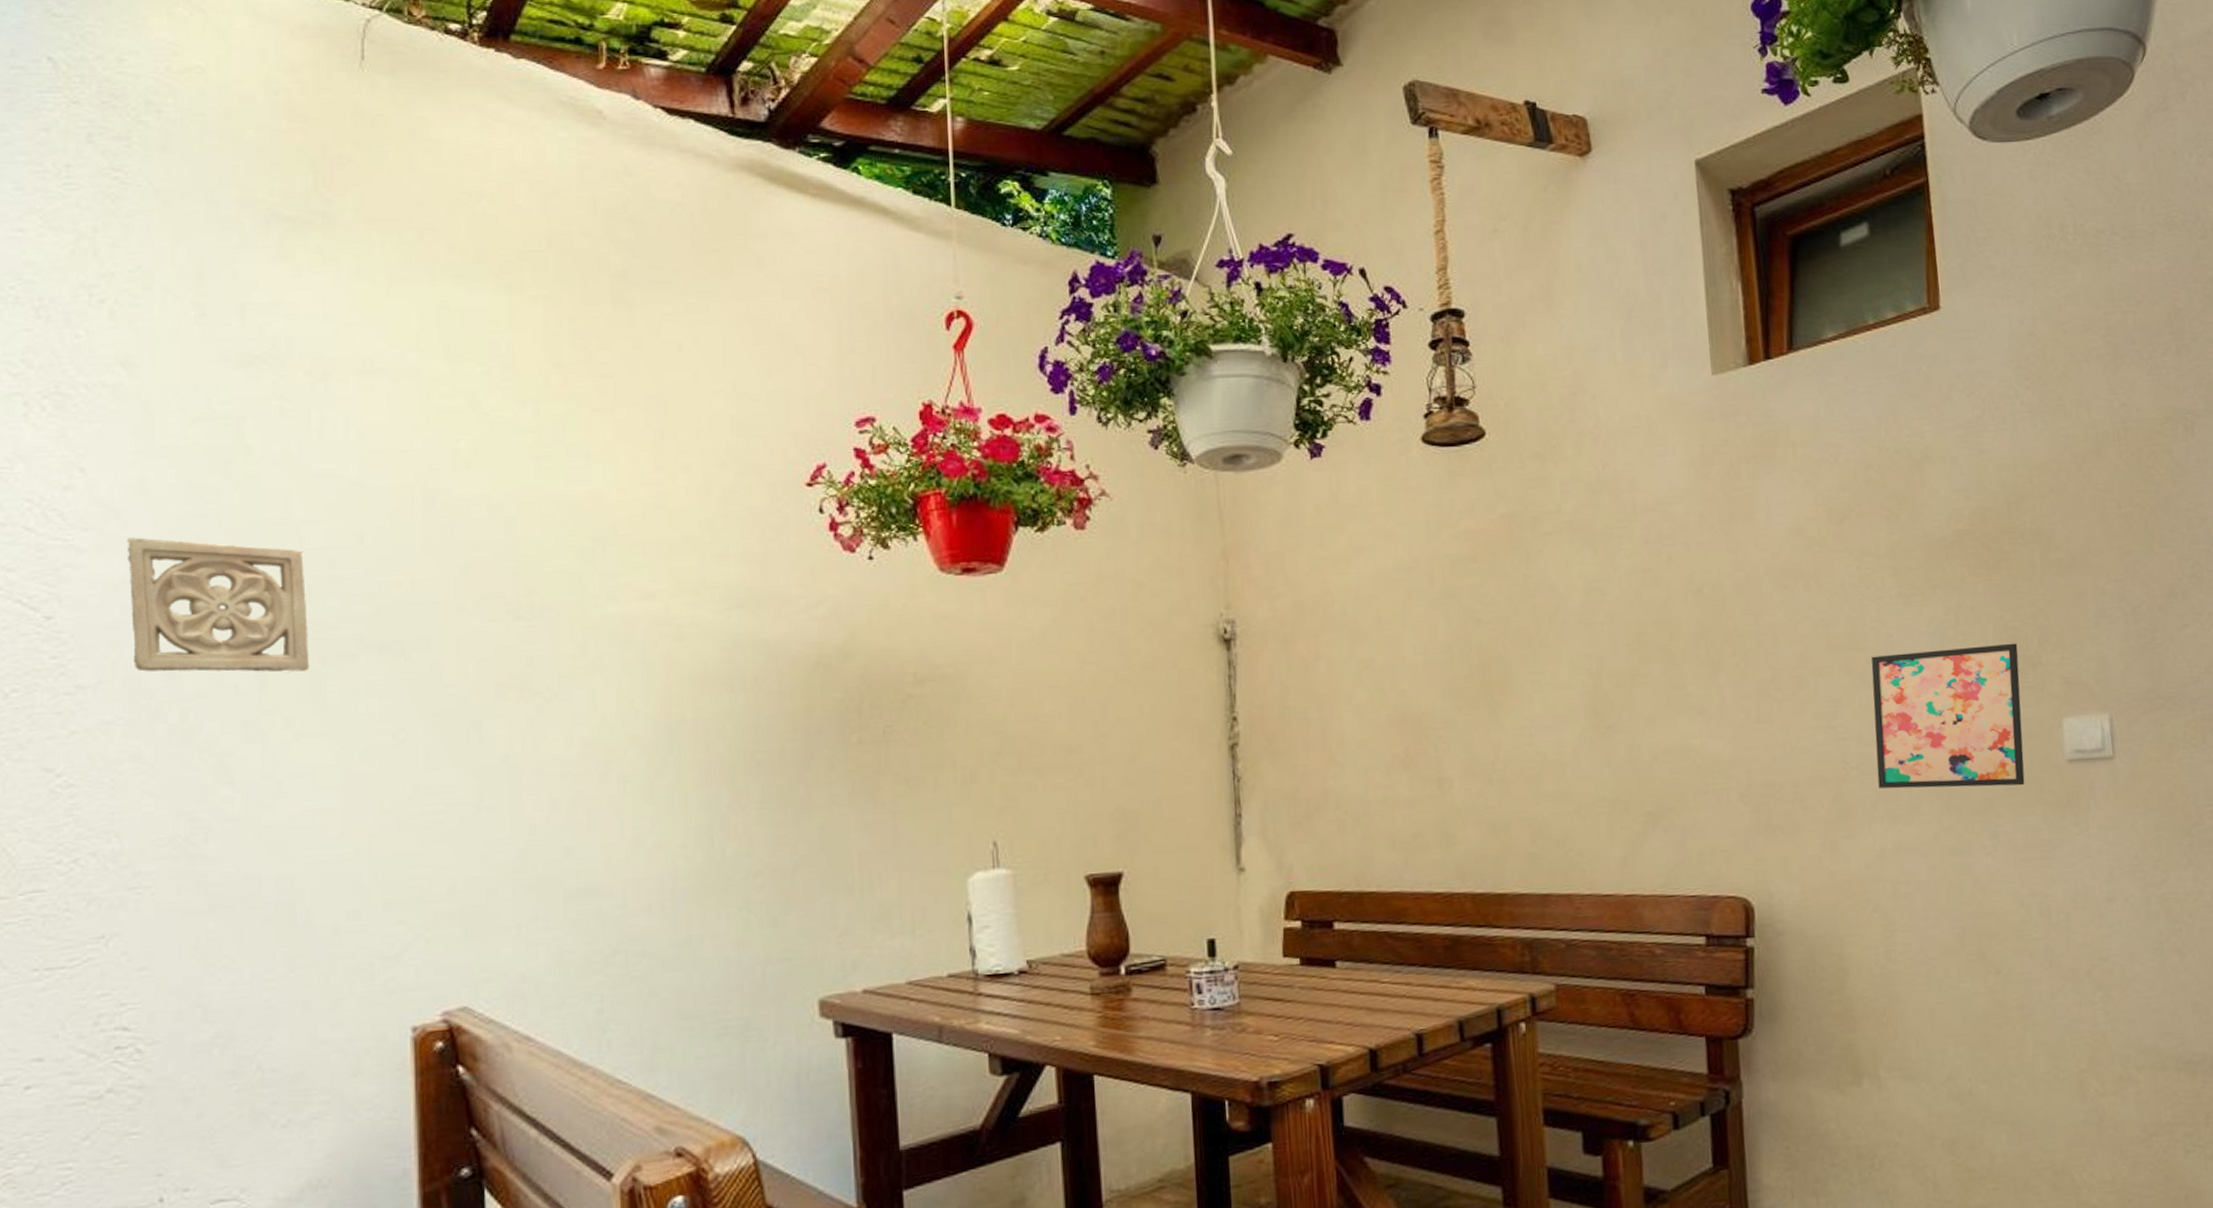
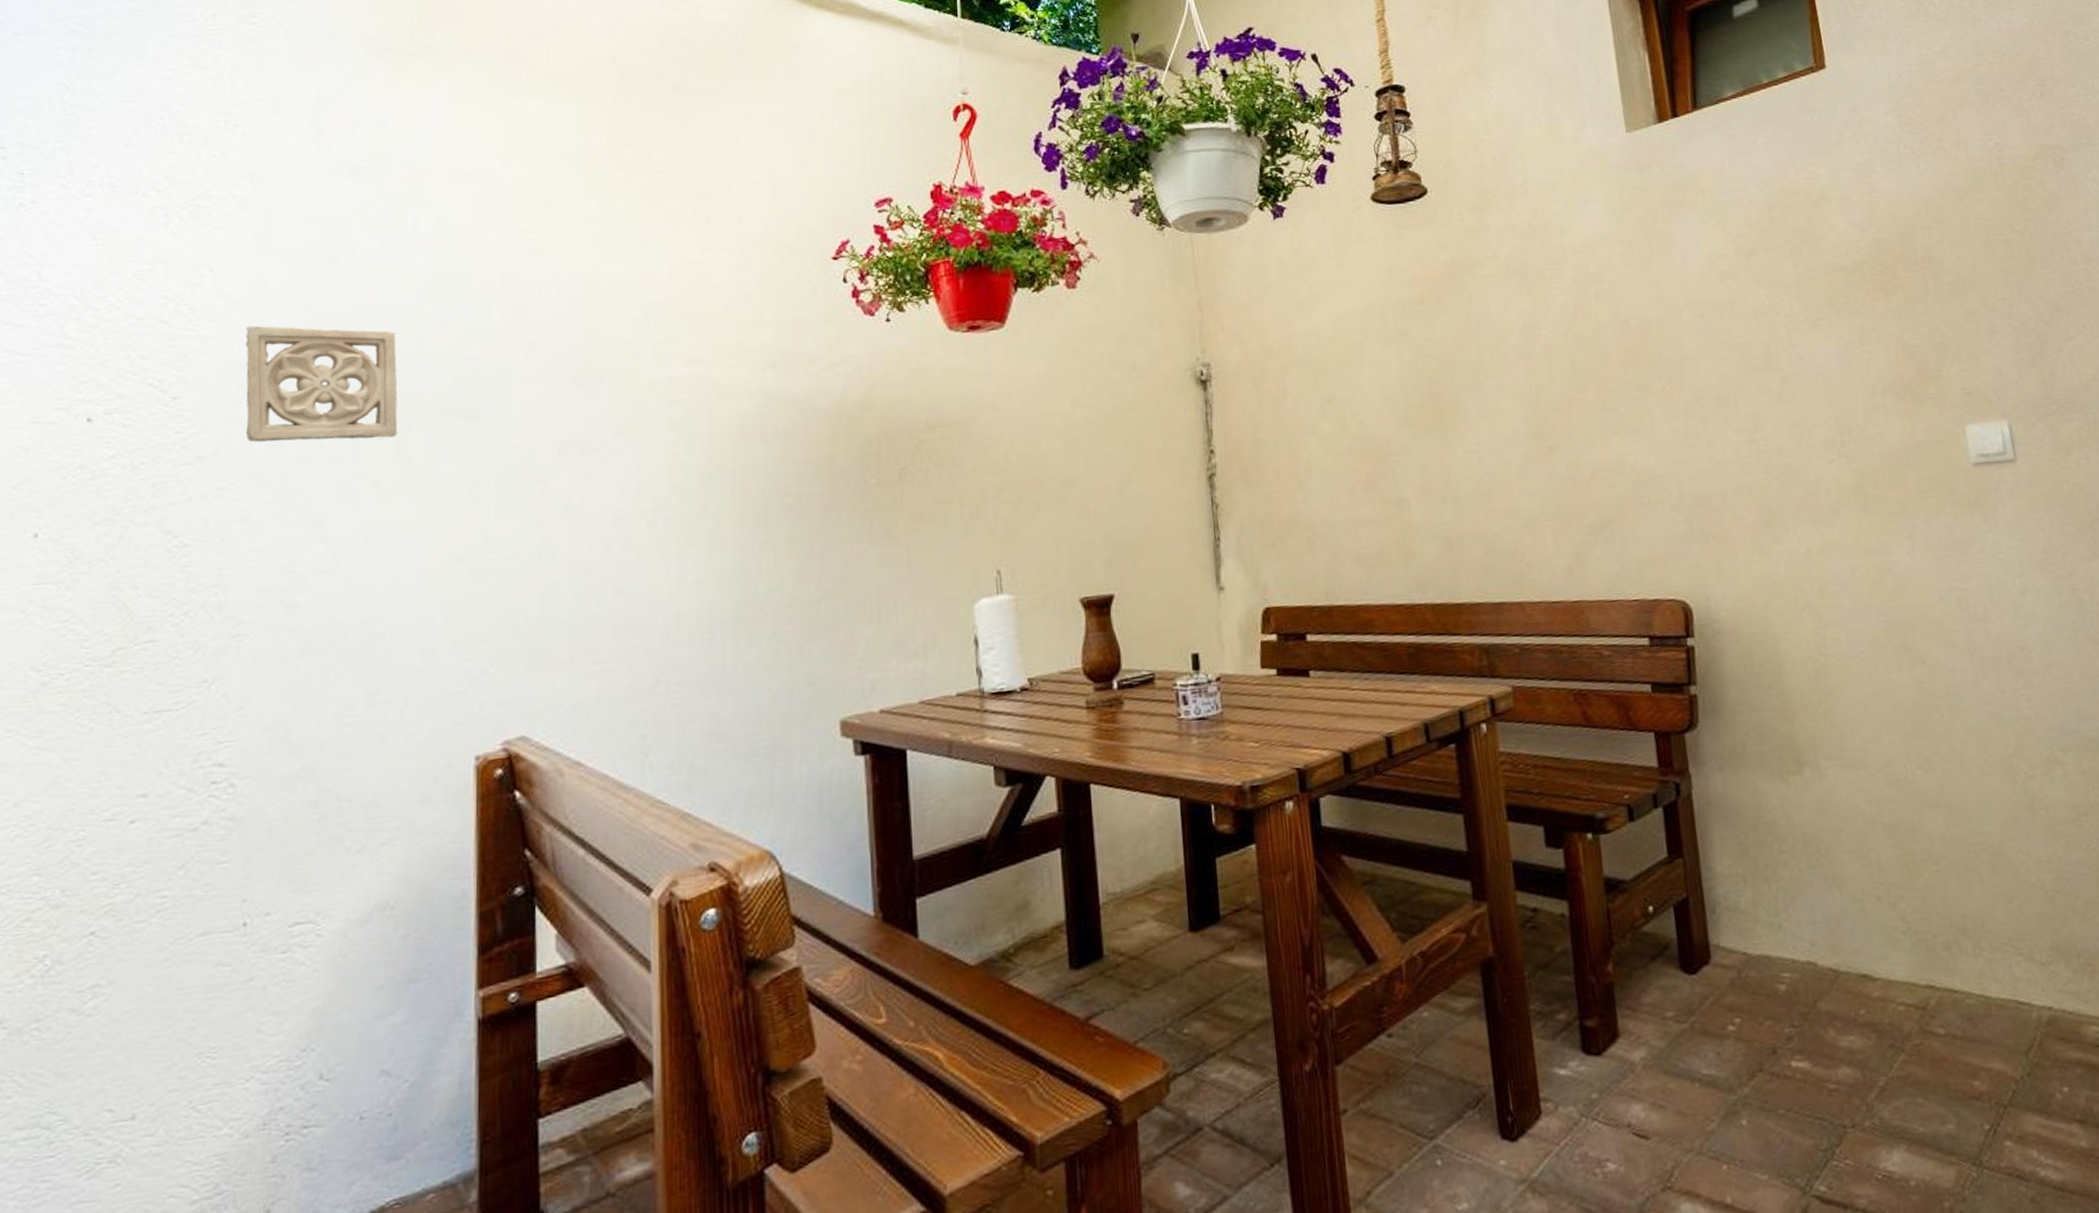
wall art: present [1871,643,2025,789] -> none [1785,359,1935,496]

